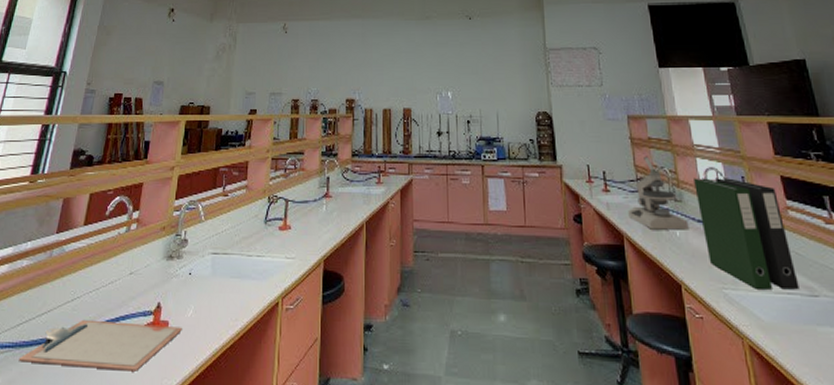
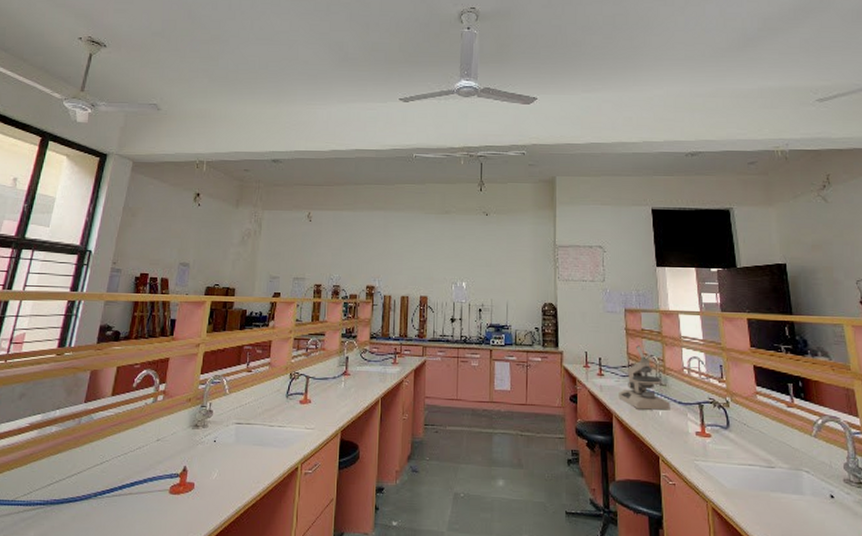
clipboard: present [18,319,182,372] -> none [50,480,207,526]
binder: present [694,178,800,290] -> none [678,365,759,462]

